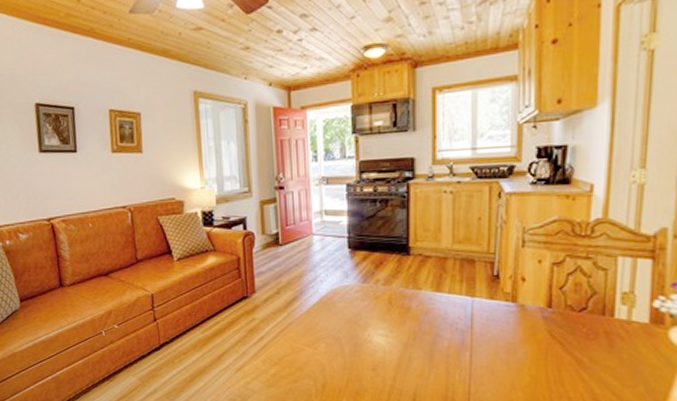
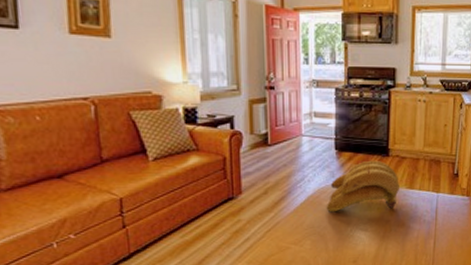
banana bunch: none [340,259,425,315] -> present [326,160,401,213]

